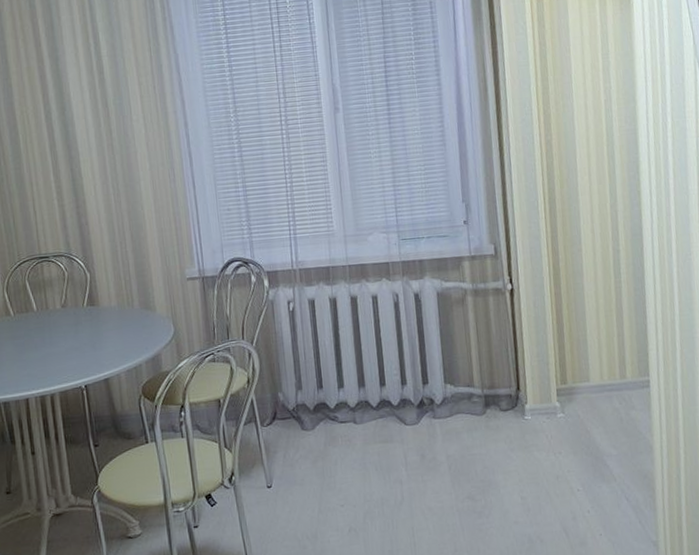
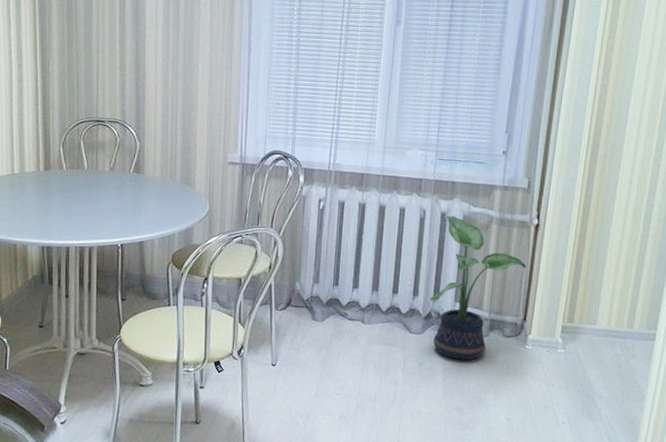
potted plant: none [420,294,509,445] -> present [430,215,527,361]

